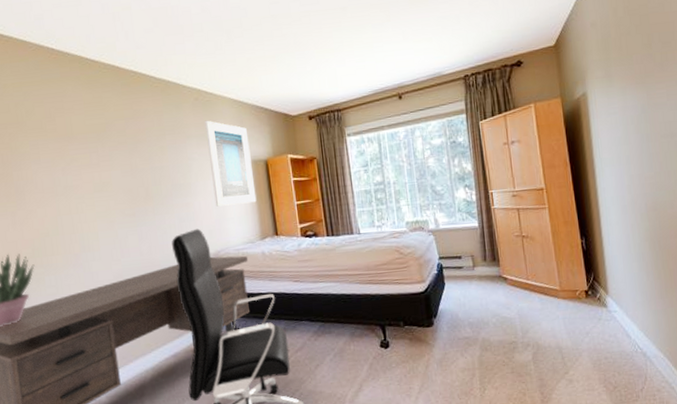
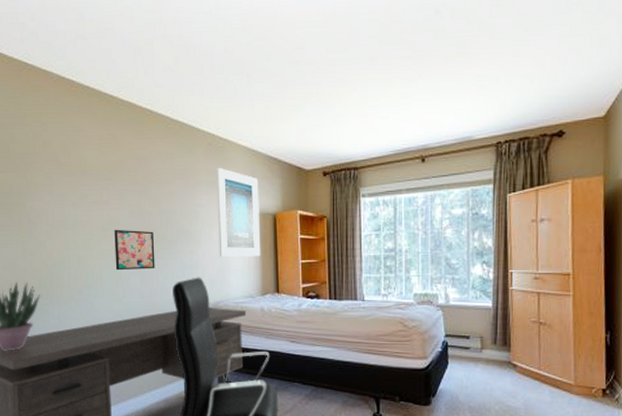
wall art: none [107,188,153,231] -> present [114,229,155,271]

